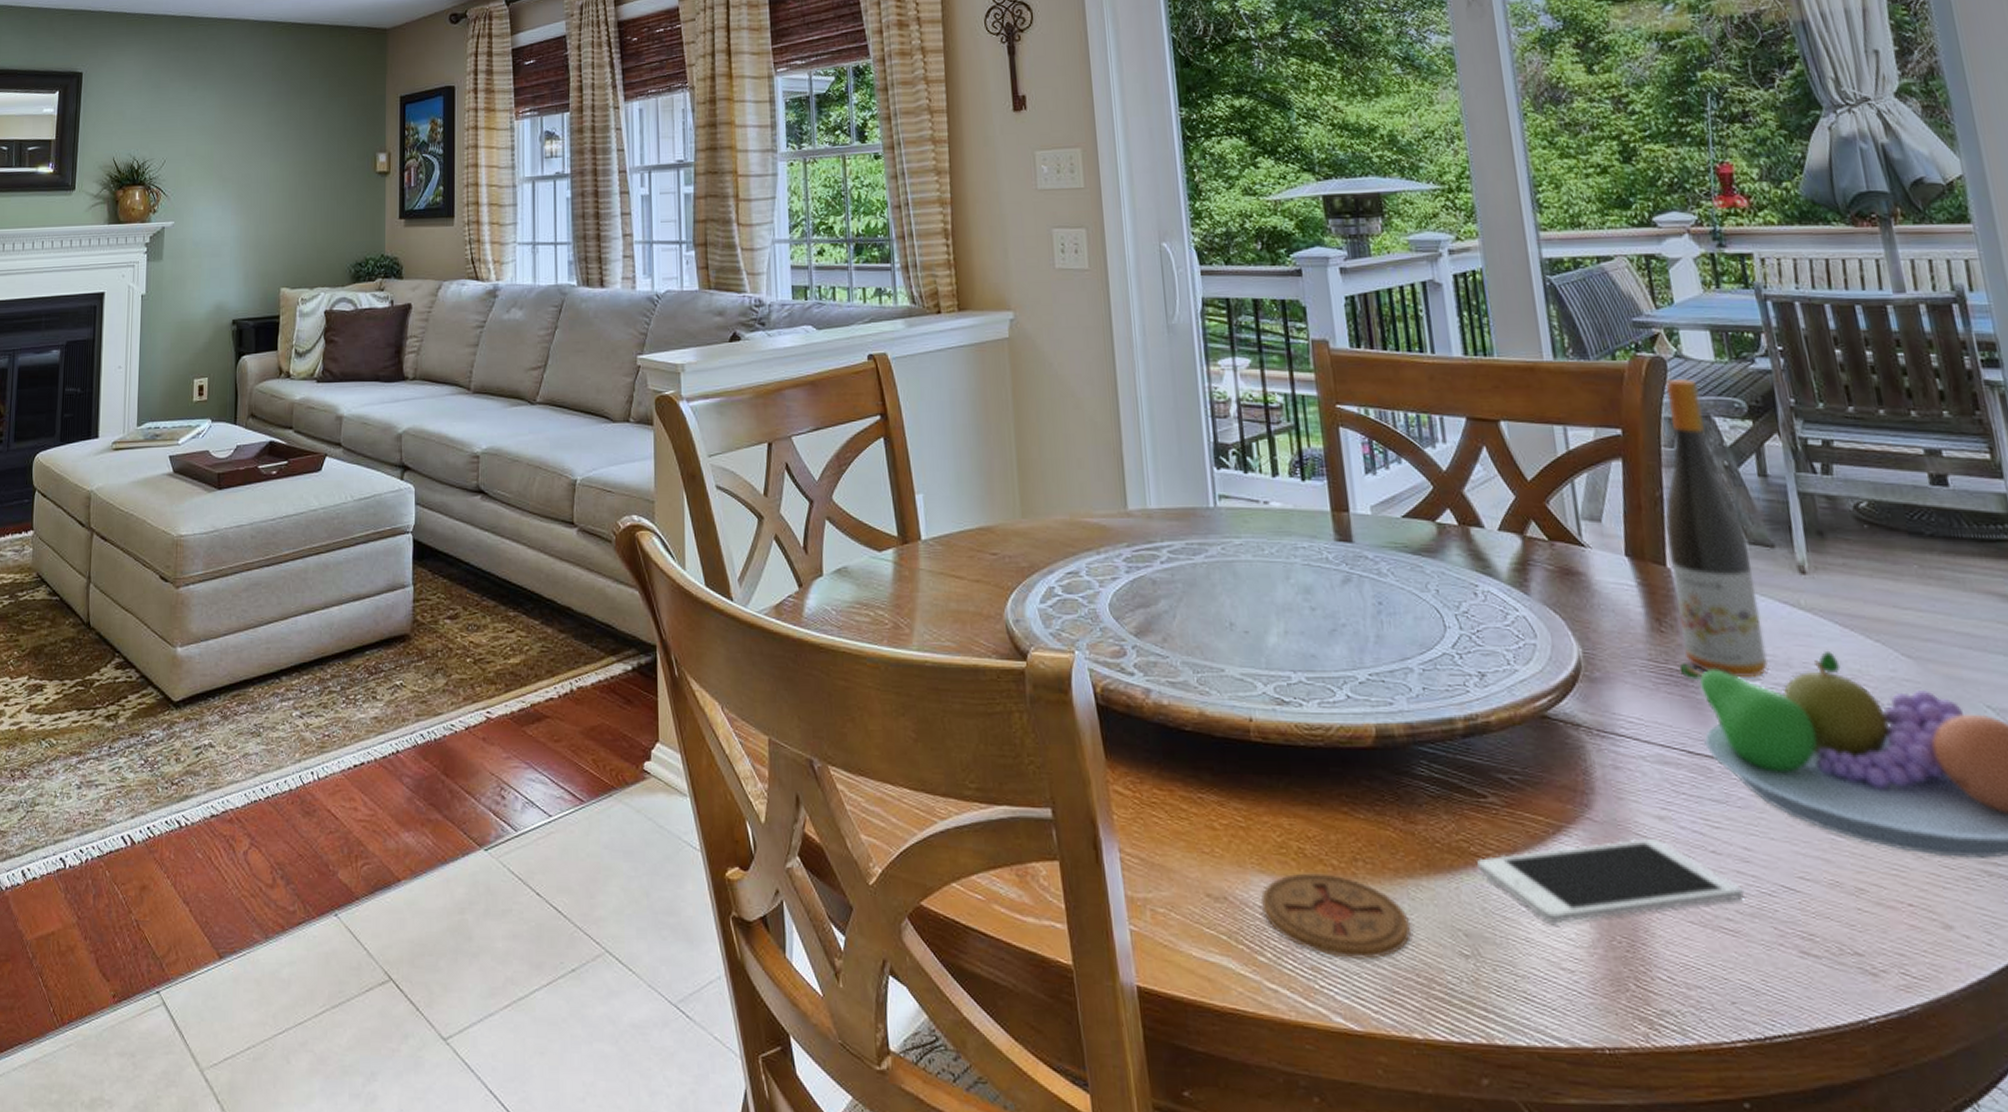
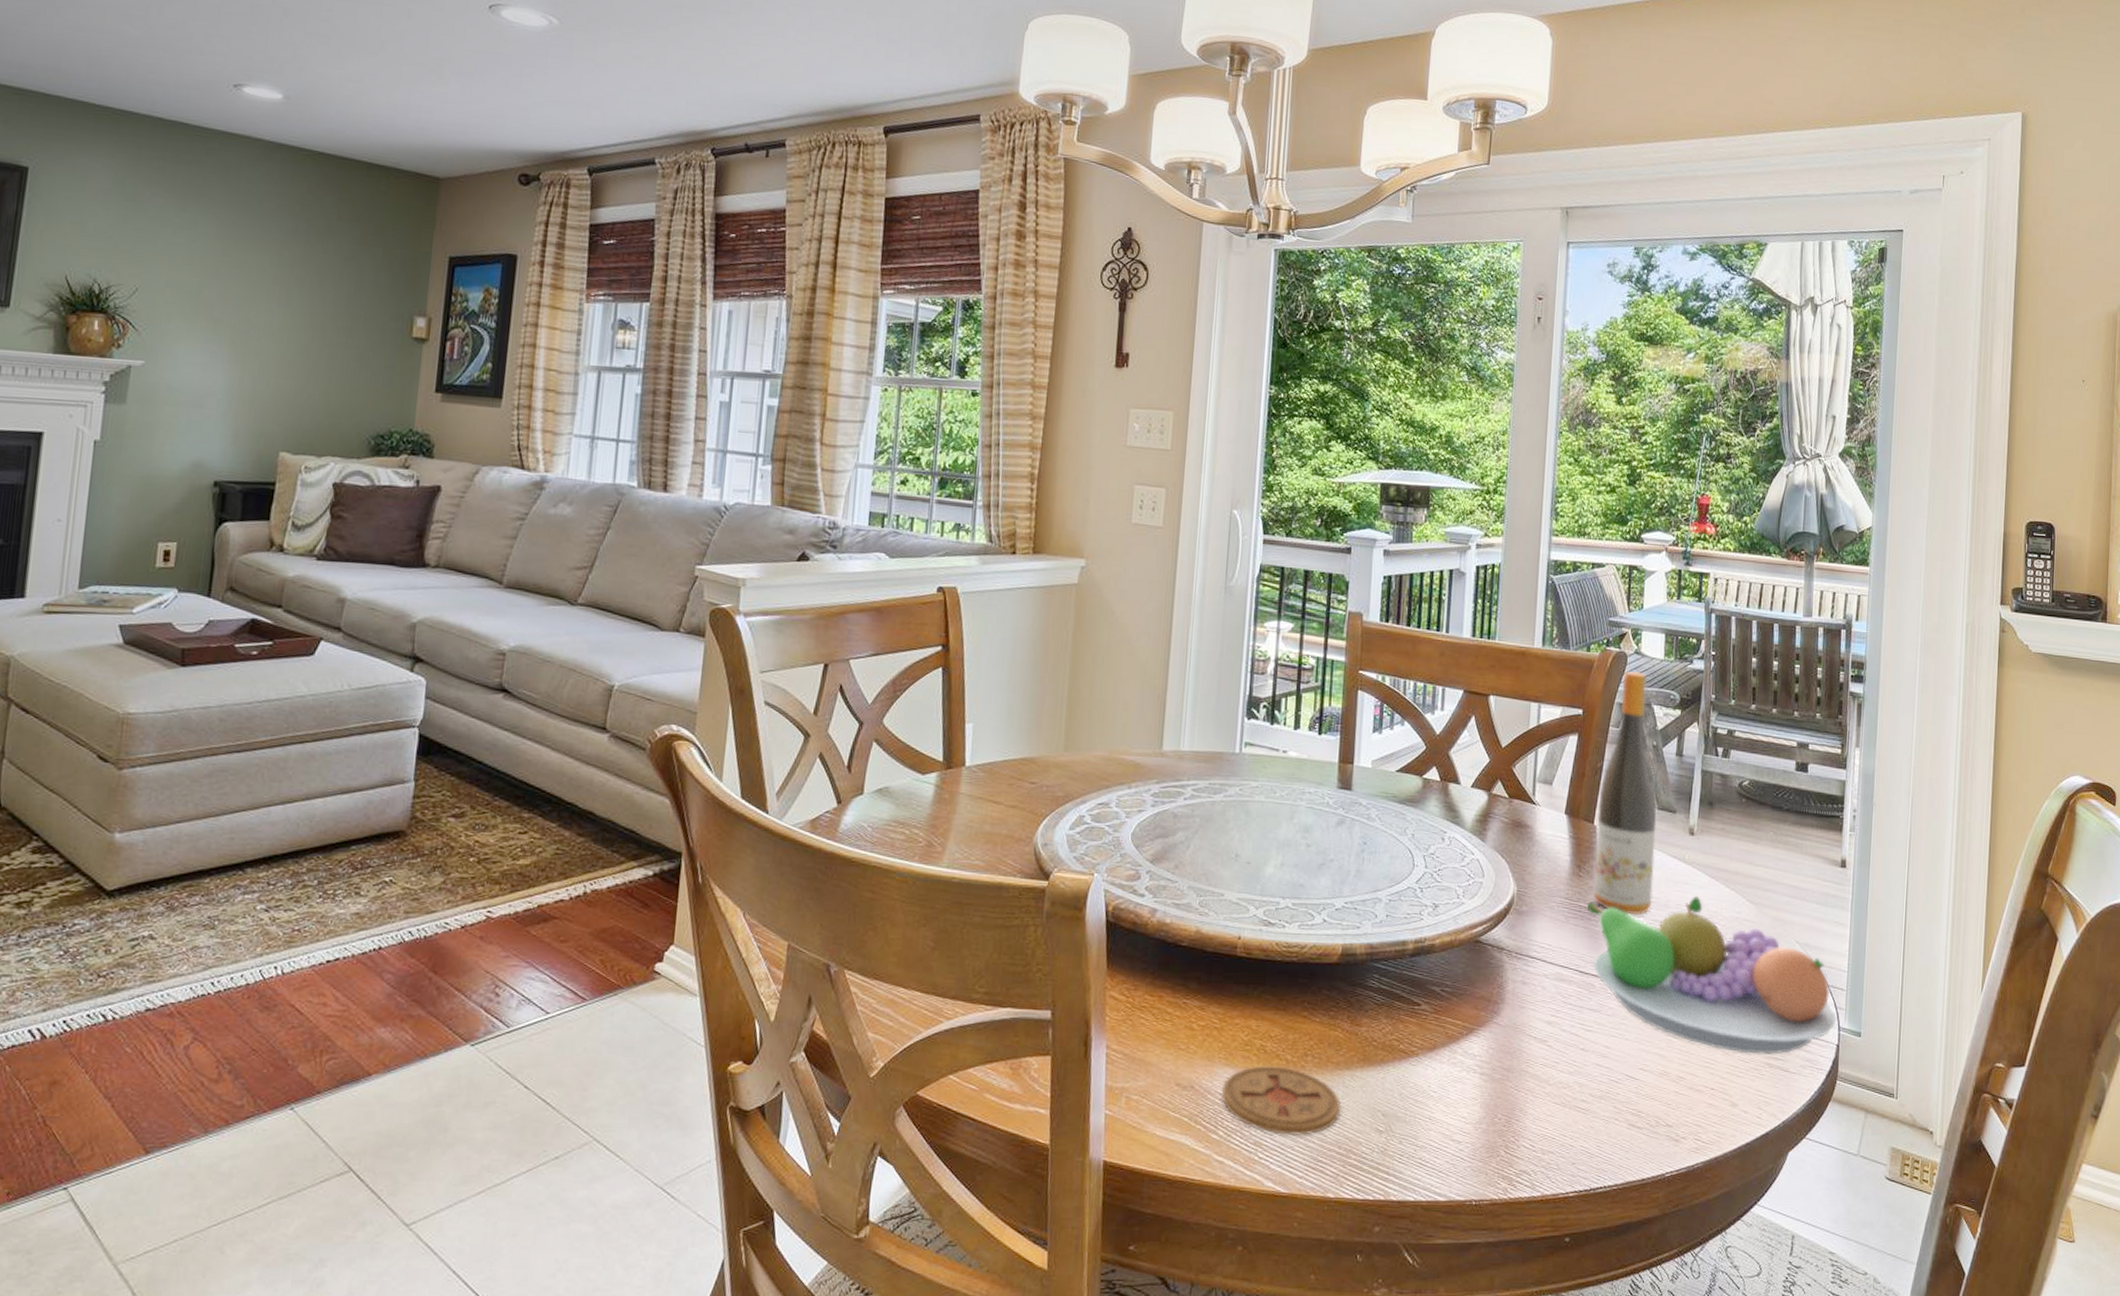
cell phone: present [1477,837,1745,924] -> none [1403,1038,1599,1106]

